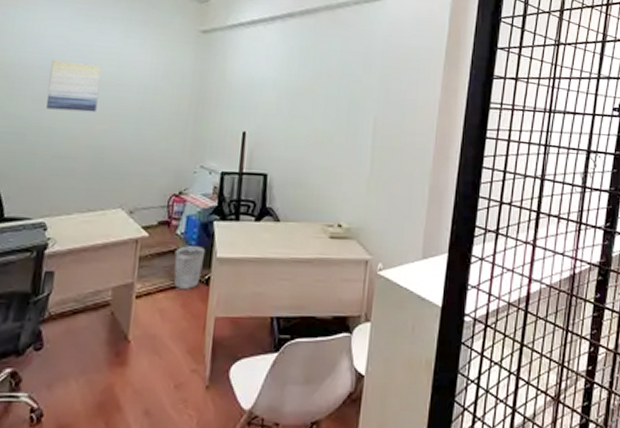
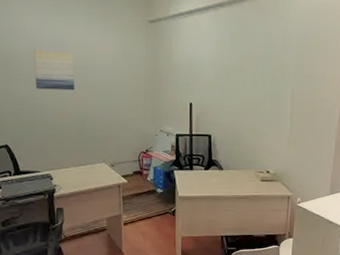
wastebasket: present [174,246,206,289] -> none [148,188,170,218]

